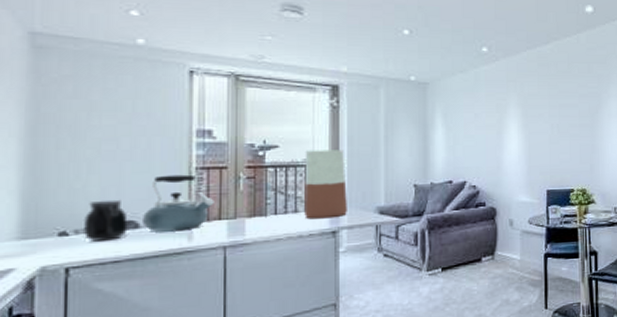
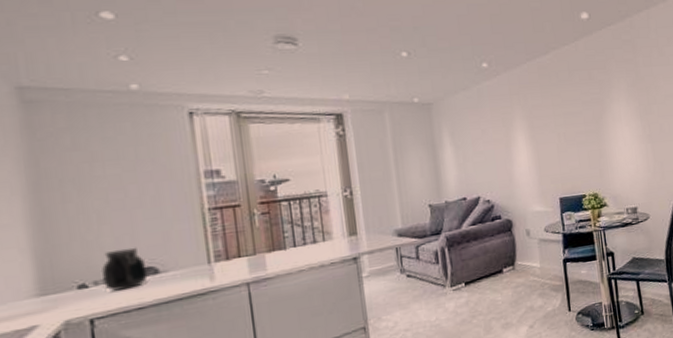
kettle: present [143,174,214,232] -> none [161,216,232,276]
vase: present [304,150,349,219] -> none [316,177,367,248]

